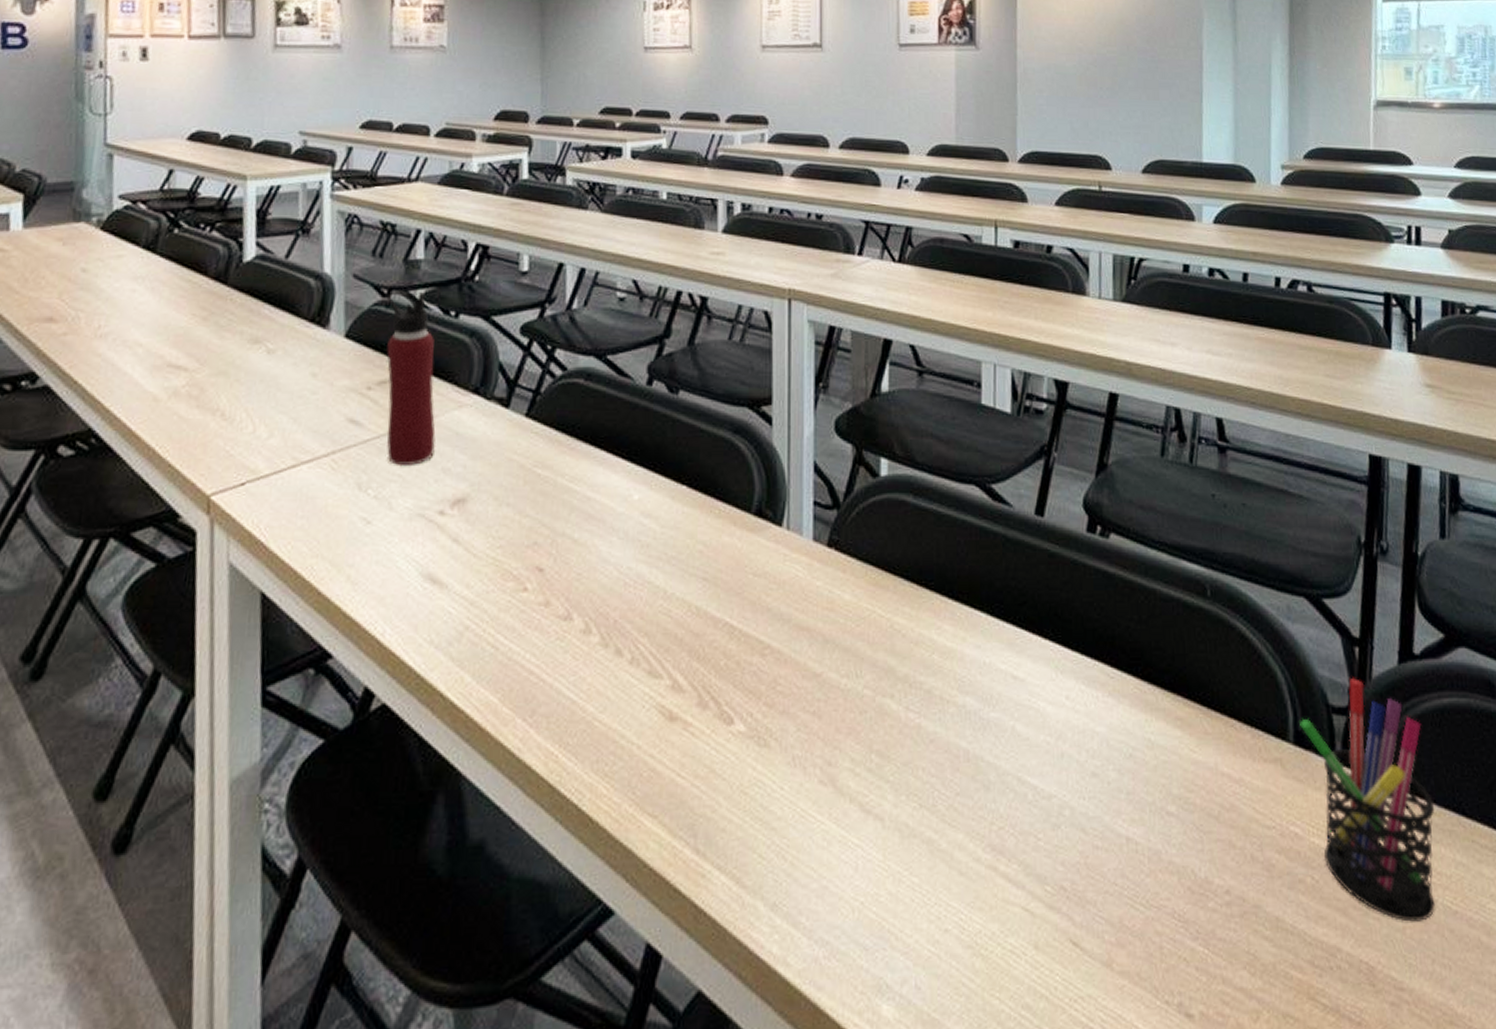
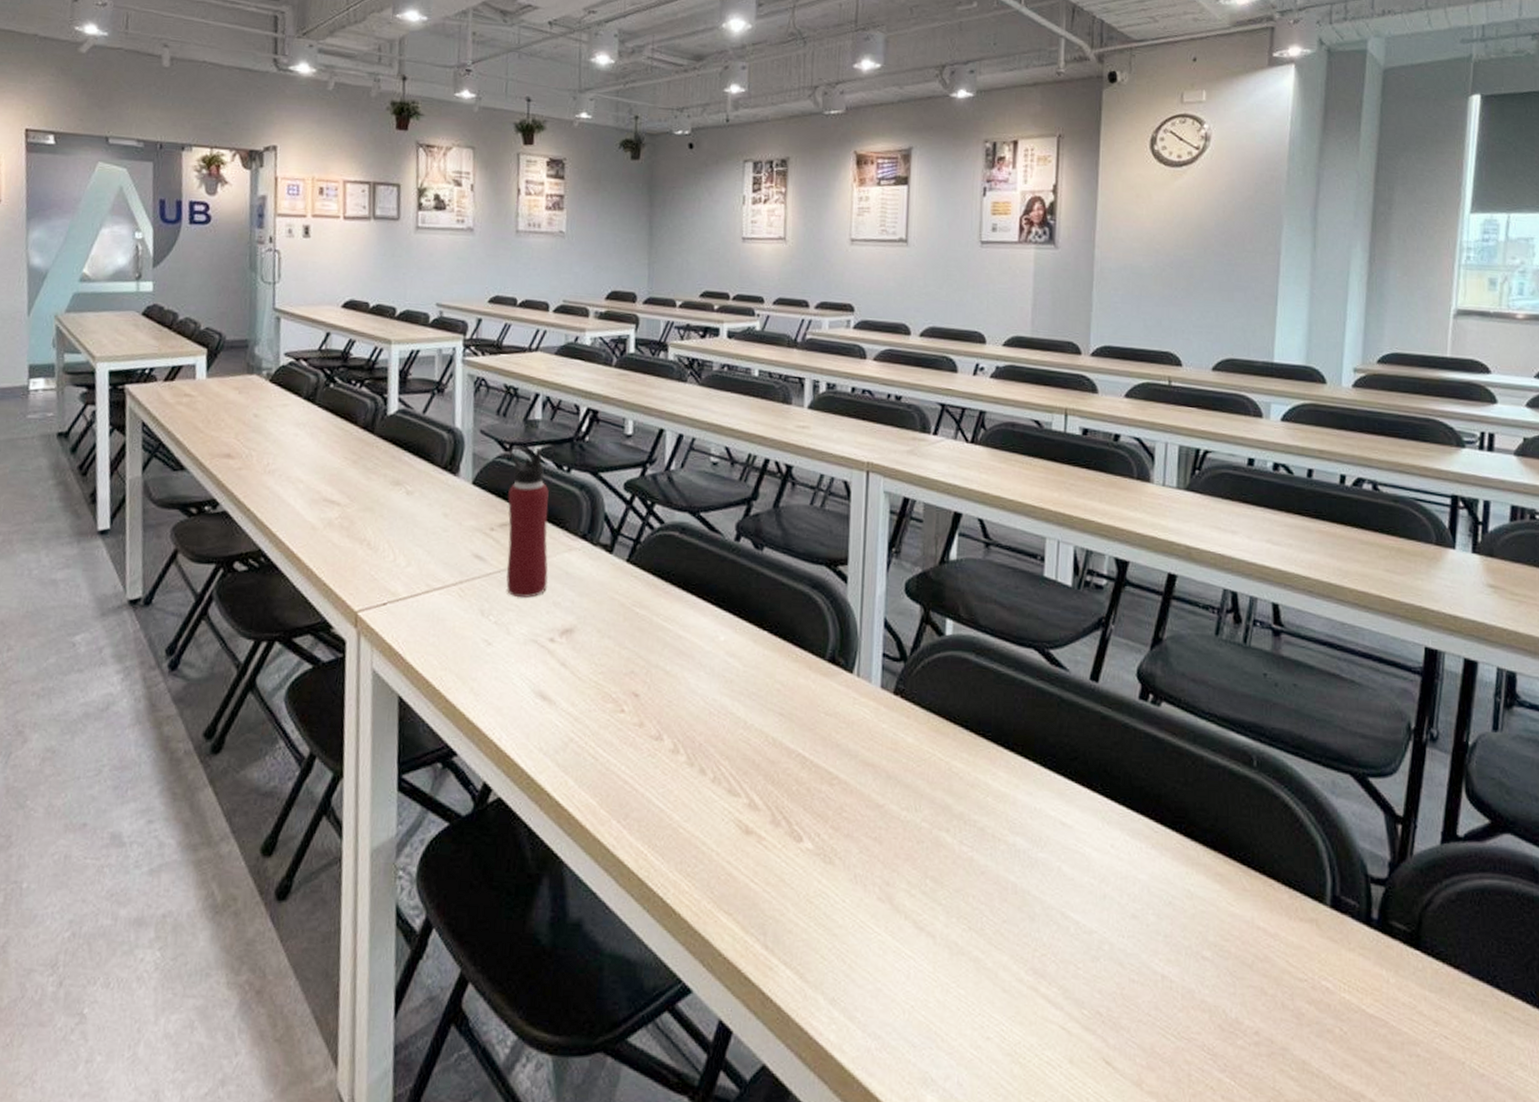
pen holder: present [1300,677,1435,922] -> none [1338,851,1469,1080]

